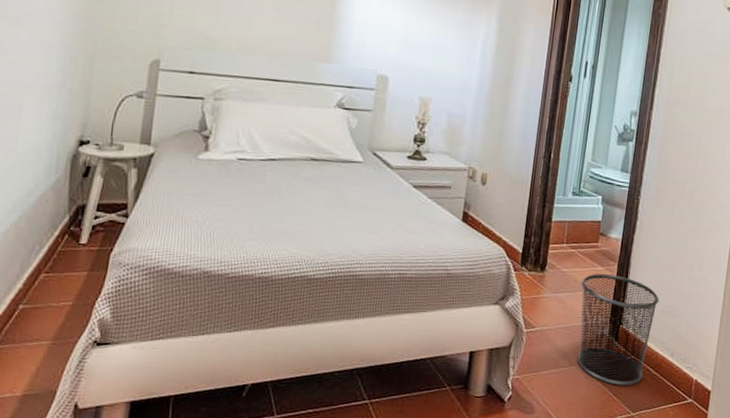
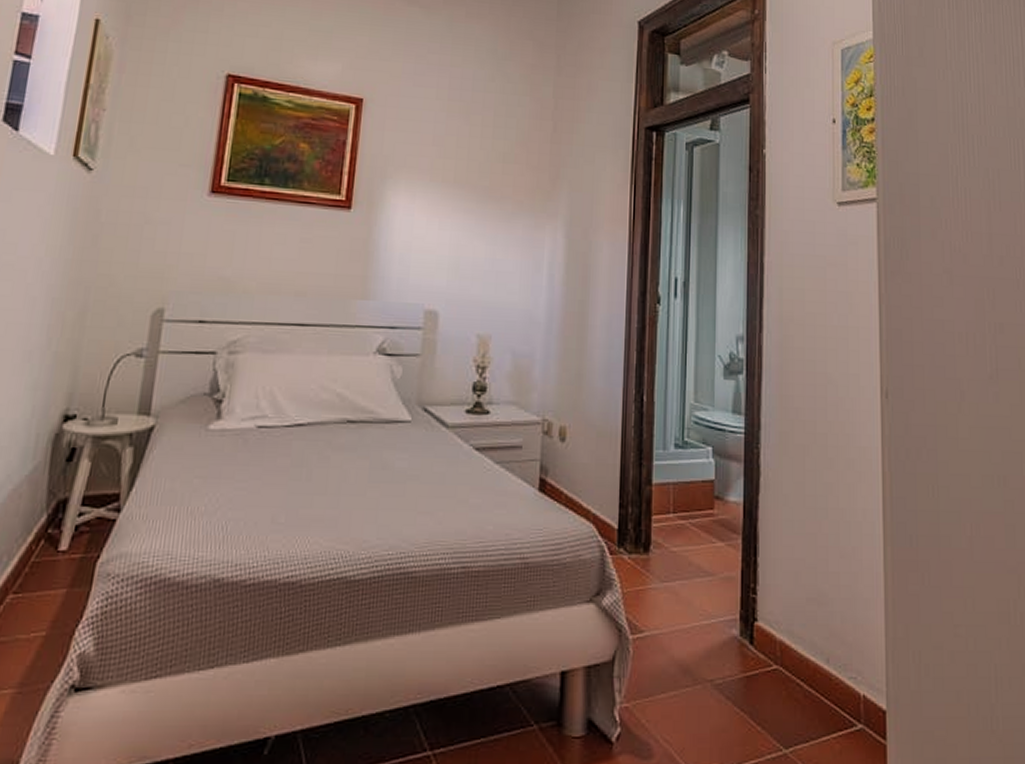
waste bin: present [577,274,660,386] -> none [697,552,801,710]

